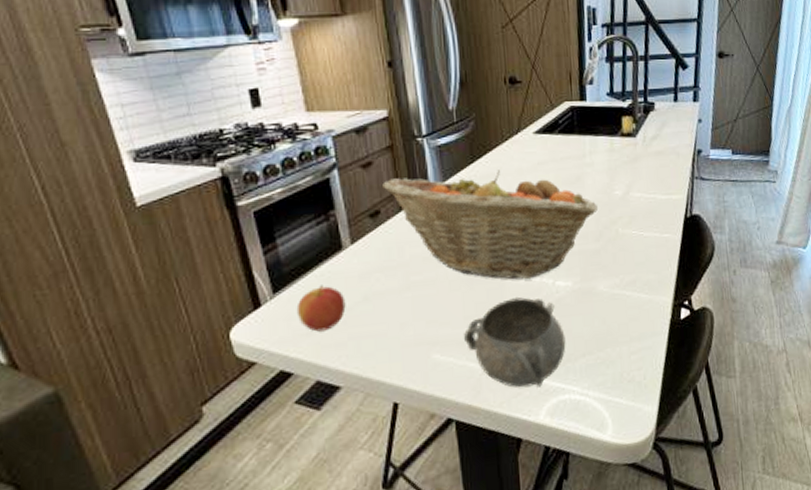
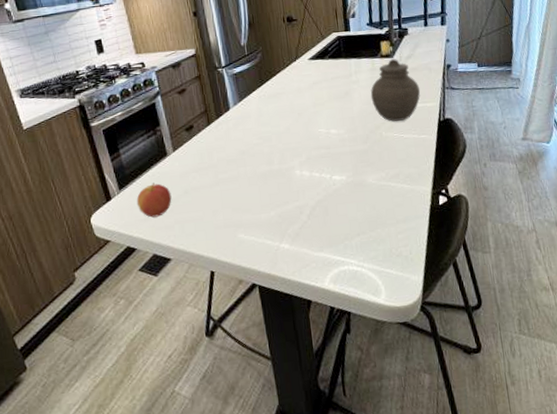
fruit basket: present [382,169,598,280] -> none [194,90,364,175]
decorative bowl: present [464,296,566,388] -> none [262,189,344,260]
jar: none [606,139,666,216] -> present [370,59,421,122]

